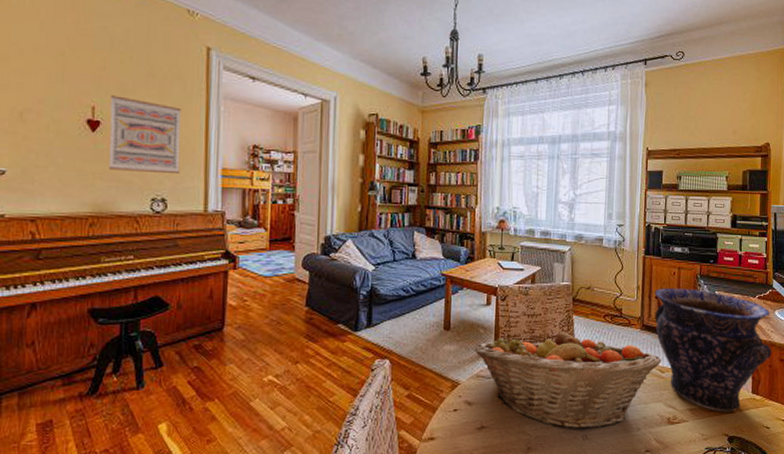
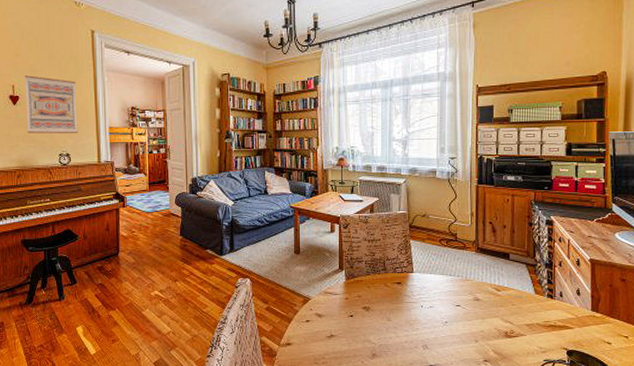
fruit basket: present [475,329,661,430] -> none [322,252,497,341]
vase: present [655,288,772,412] -> none [489,214,612,328]

